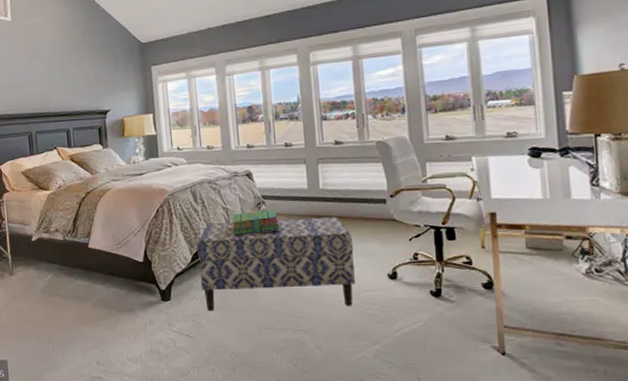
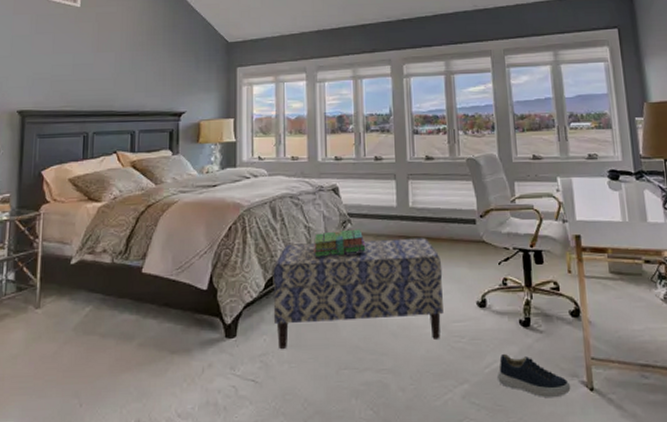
shoe: none [408,319,482,360] -> present [498,353,571,399]

